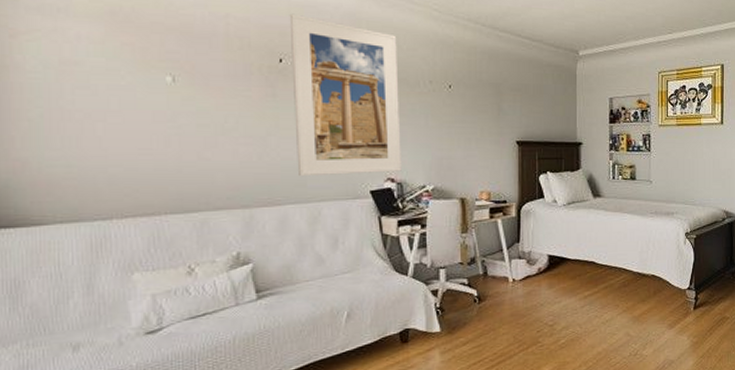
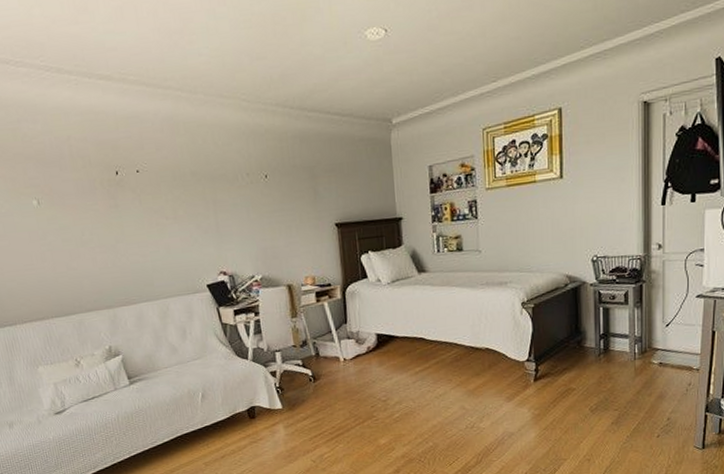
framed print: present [289,13,402,177] -> none [117,126,232,277]

